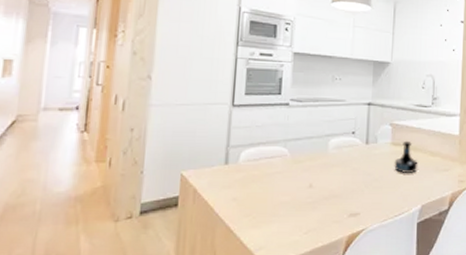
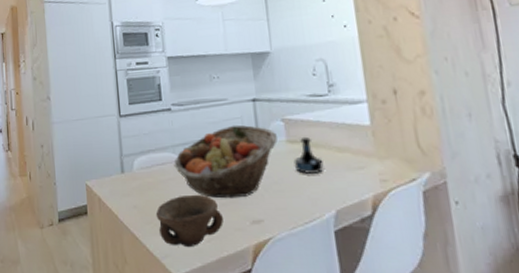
bowl: none [256,188,323,240] -> present [155,194,224,248]
fruit basket: none [283,125,384,193] -> present [174,124,277,199]

